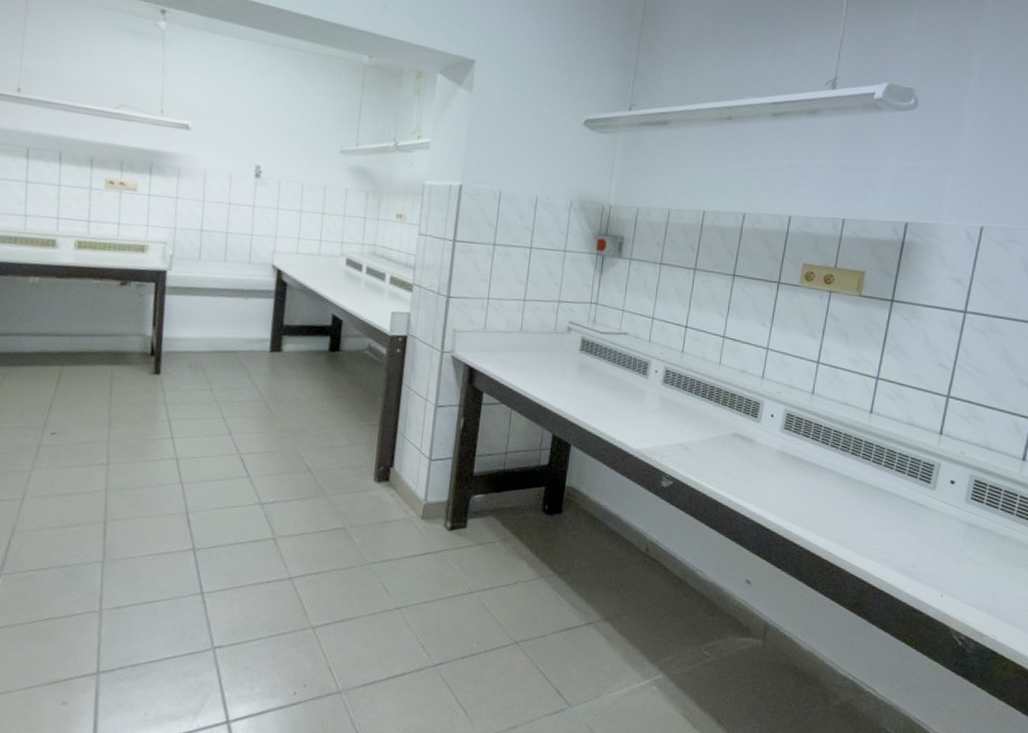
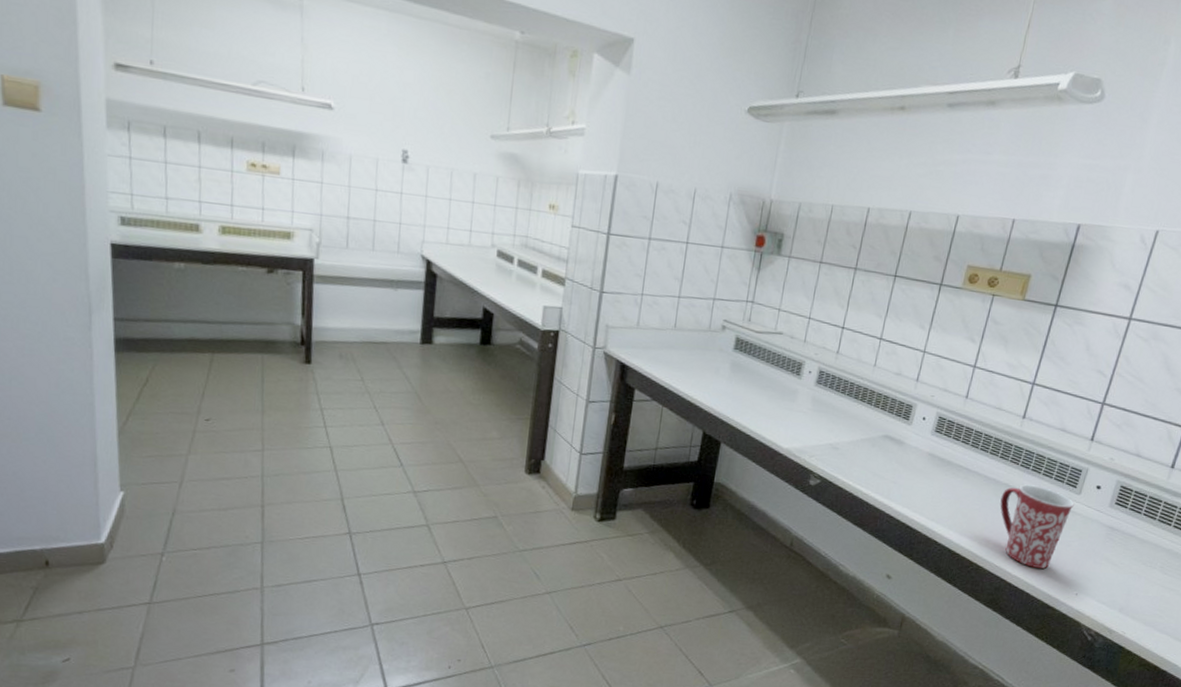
mug: none [855,481,930,569] -> present [1000,484,1075,569]

